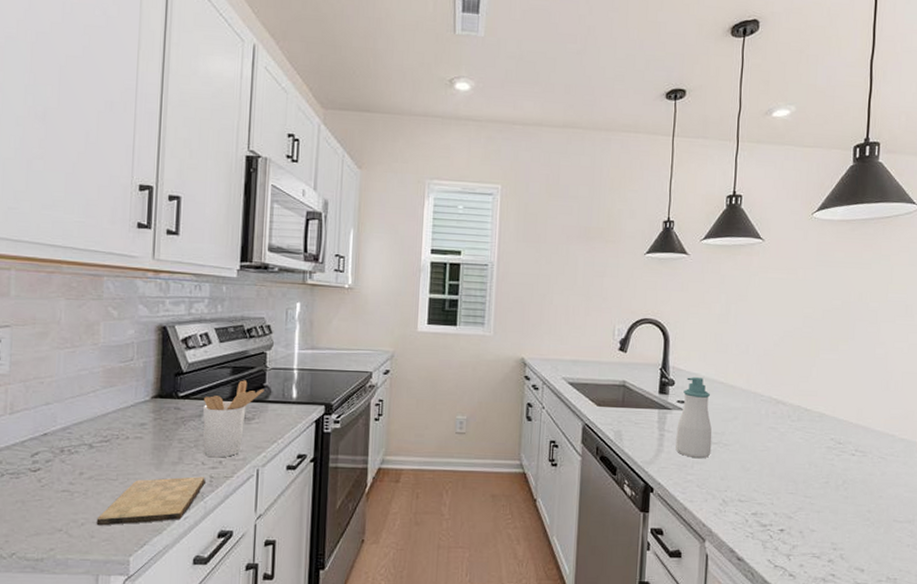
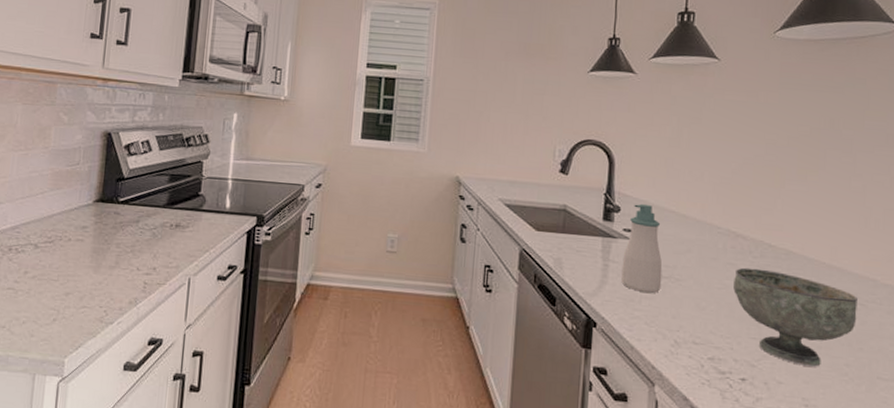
cutting board: present [96,476,205,526] -> none [36,281,139,326]
utensil holder: present [202,380,265,458] -> none [138,188,200,265]
bowl: none [774,430,879,515] -> present [733,267,858,367]

